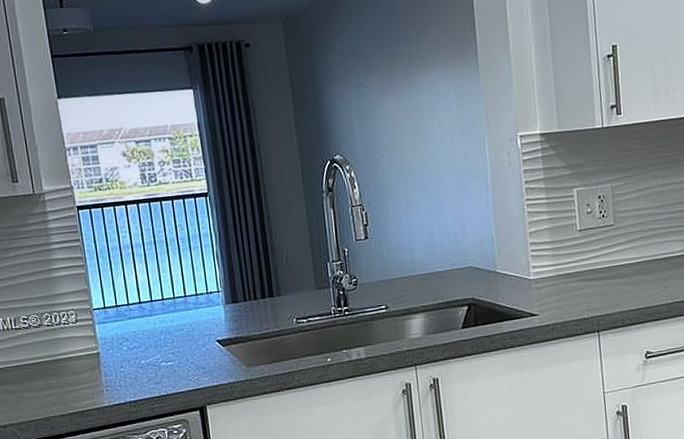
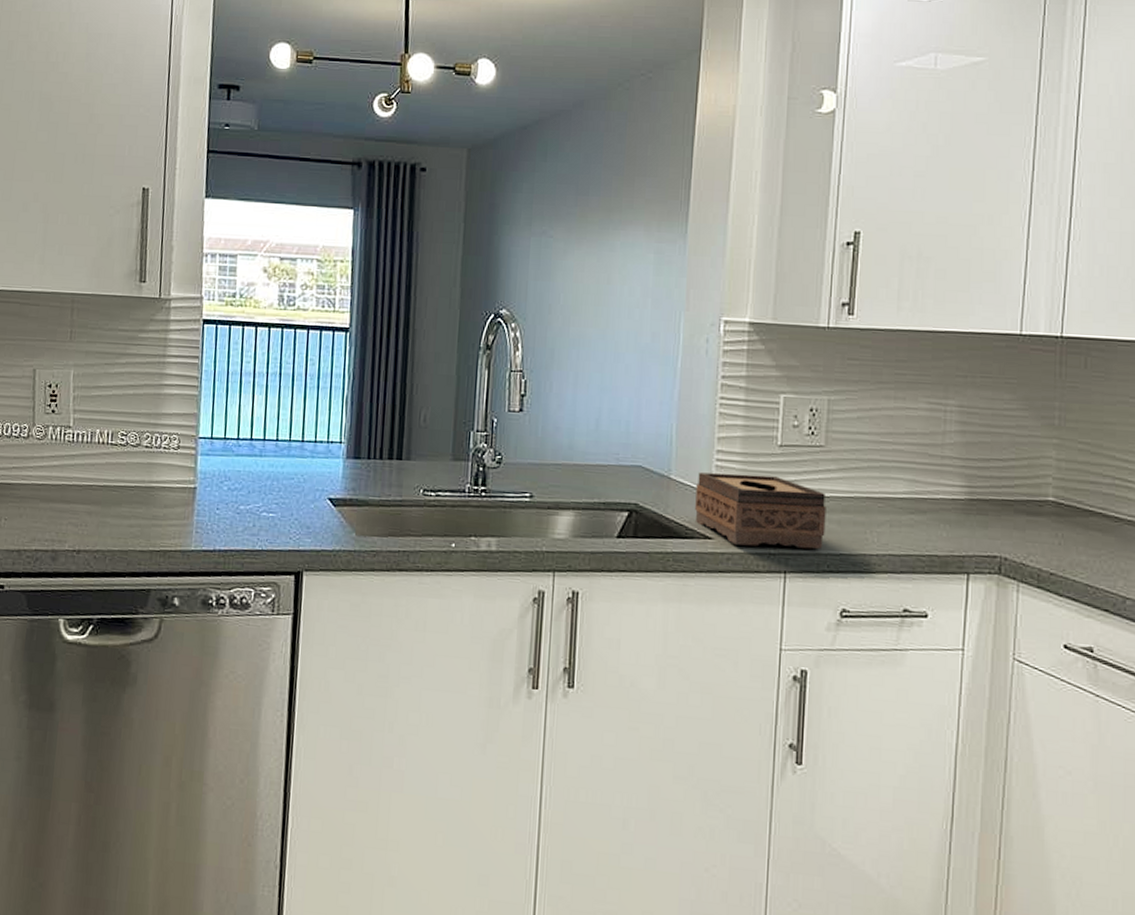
tissue box: none [518,256,625,317] -> present [695,472,826,549]

